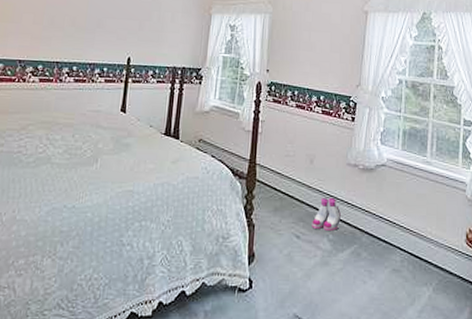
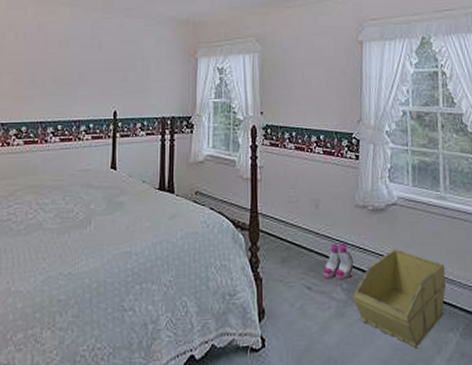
storage bin: none [337,205,425,298] -> present [352,248,447,348]

